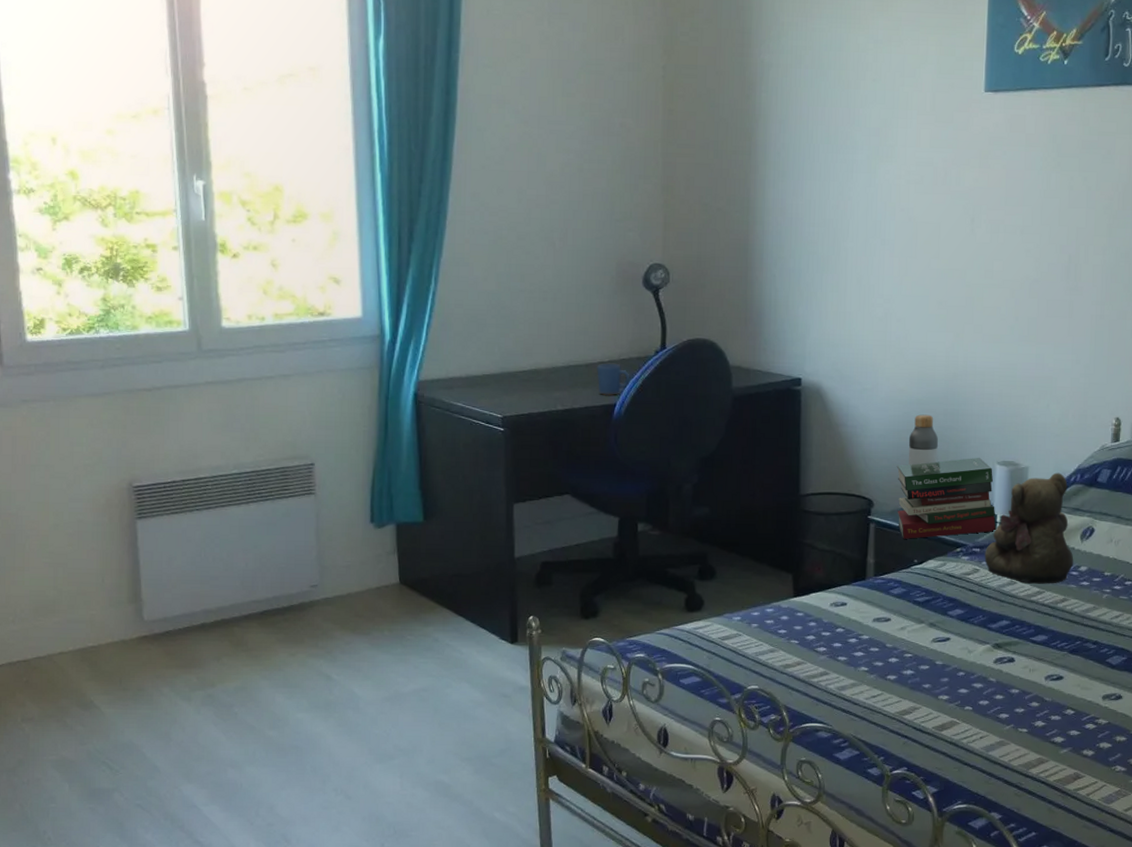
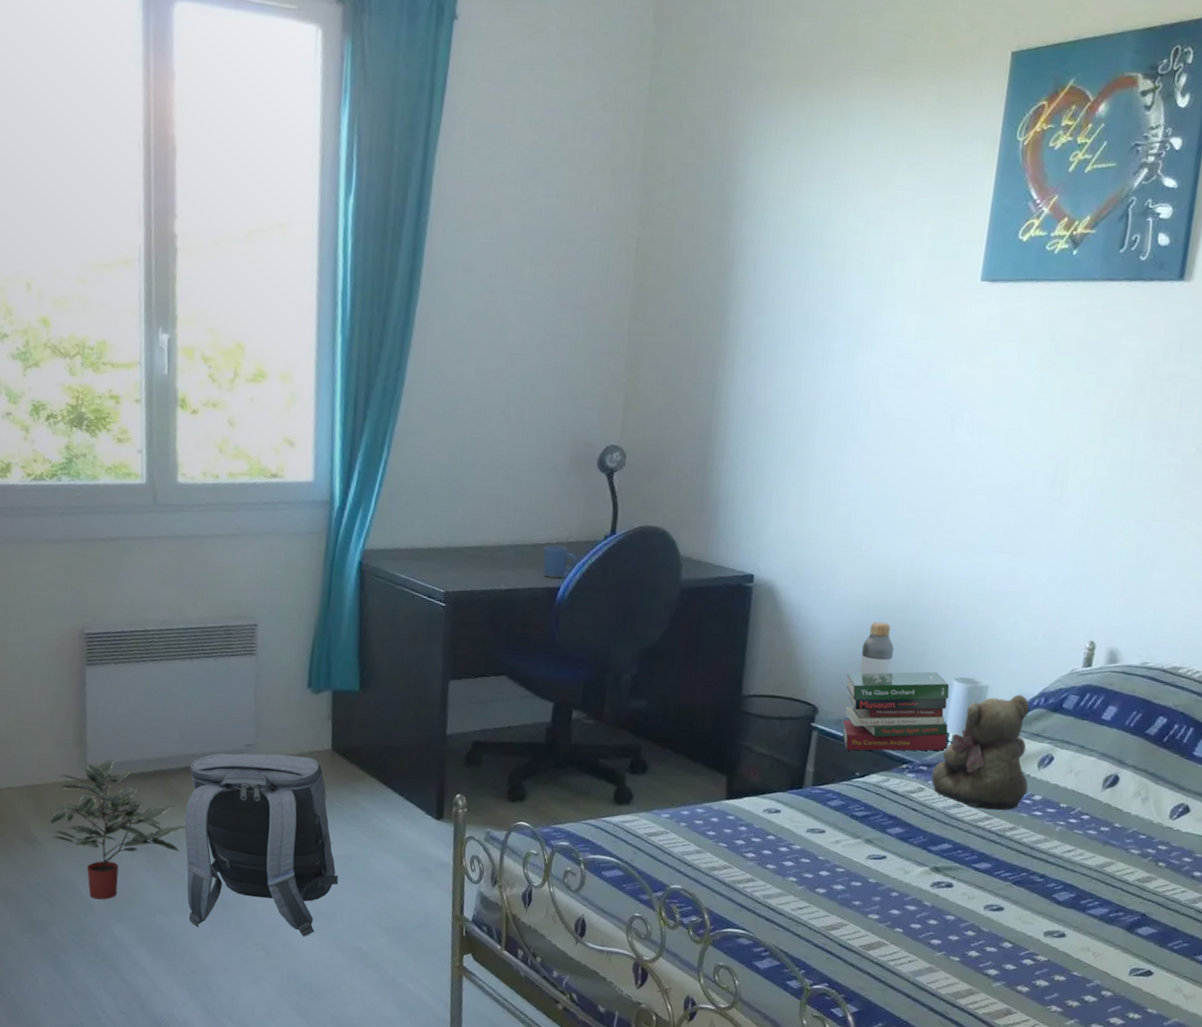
potted plant: none [108,613,253,760] -> present [50,759,186,900]
backpack: none [250,592,416,778] -> present [184,753,339,937]

